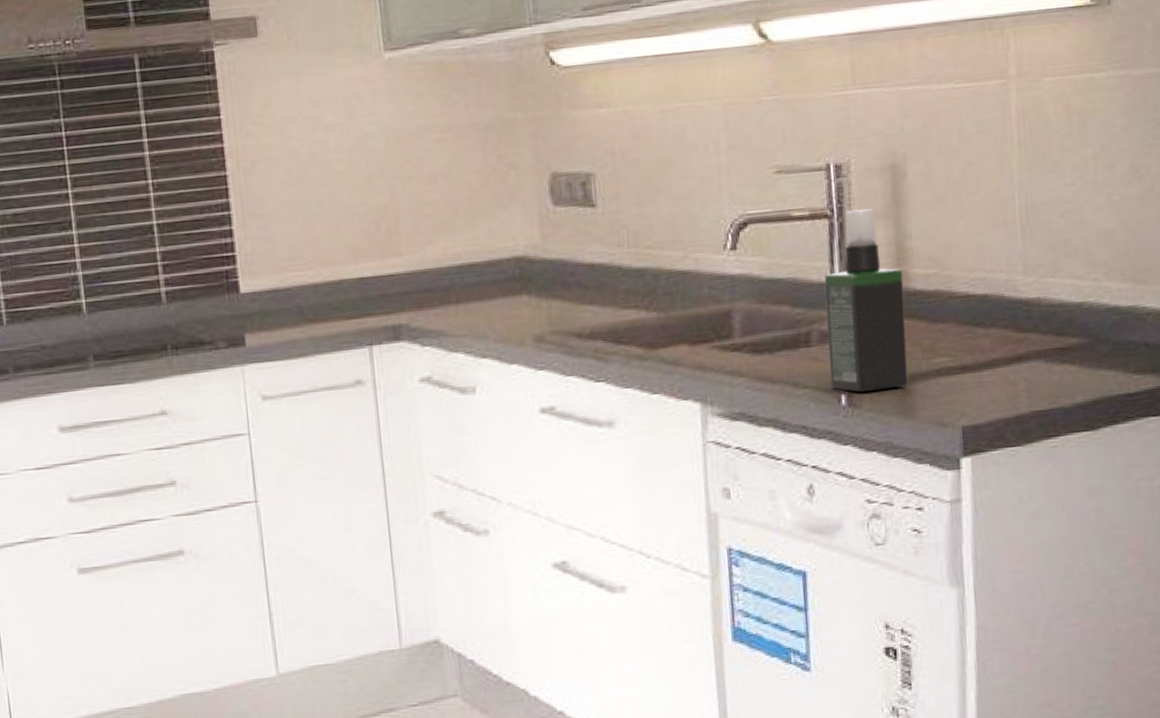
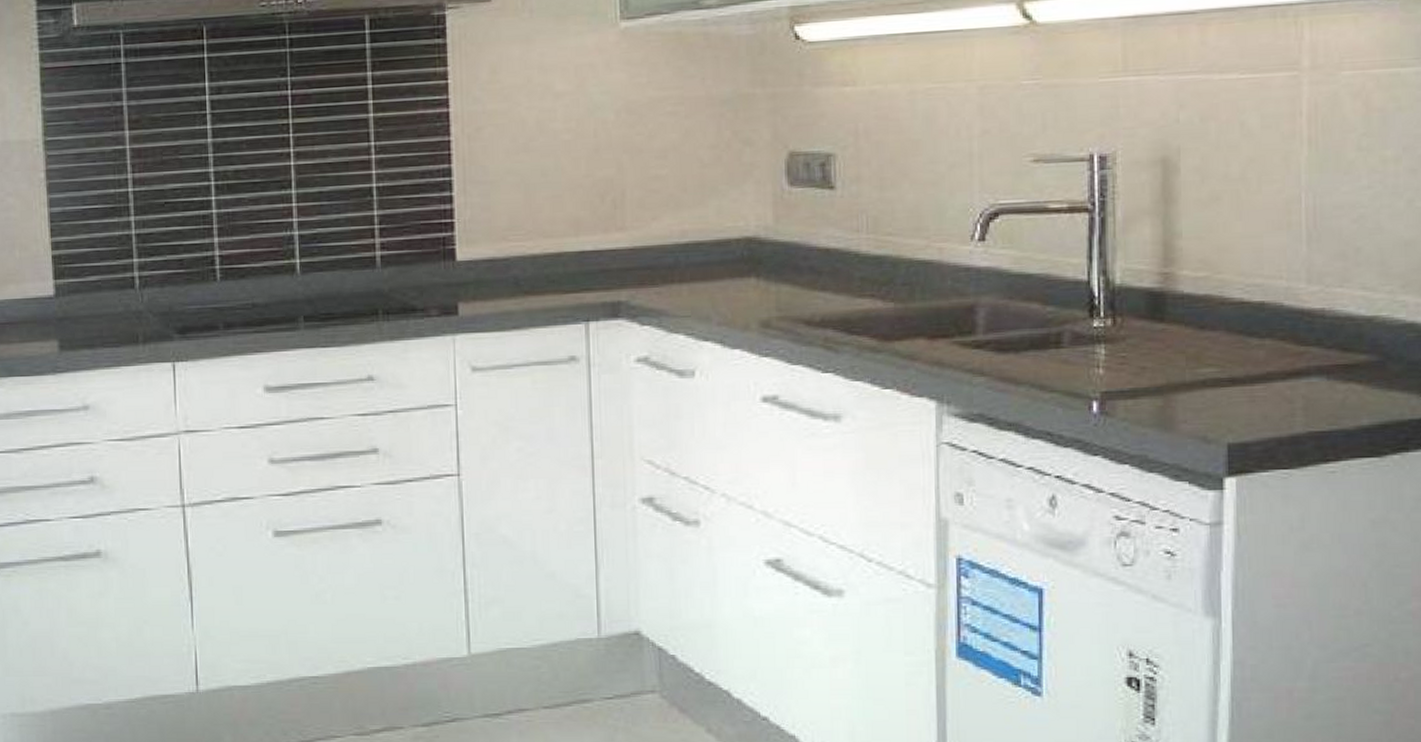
spray bottle: present [824,208,909,392] -> none [1080,204,1170,399]

